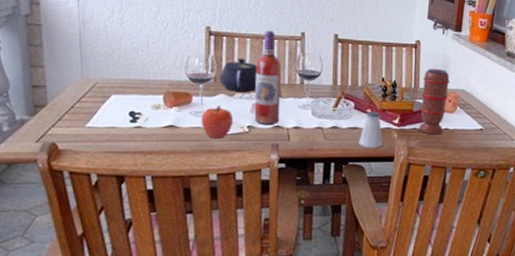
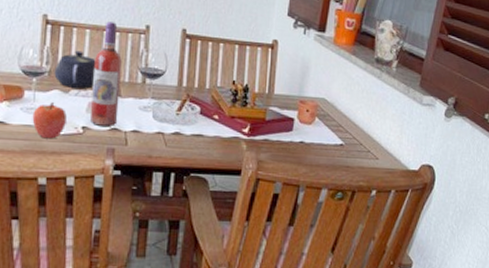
saltshaker: present [359,111,383,149] -> none [203,117,230,160]
spice grinder: present [419,68,450,135] -> none [271,72,309,148]

